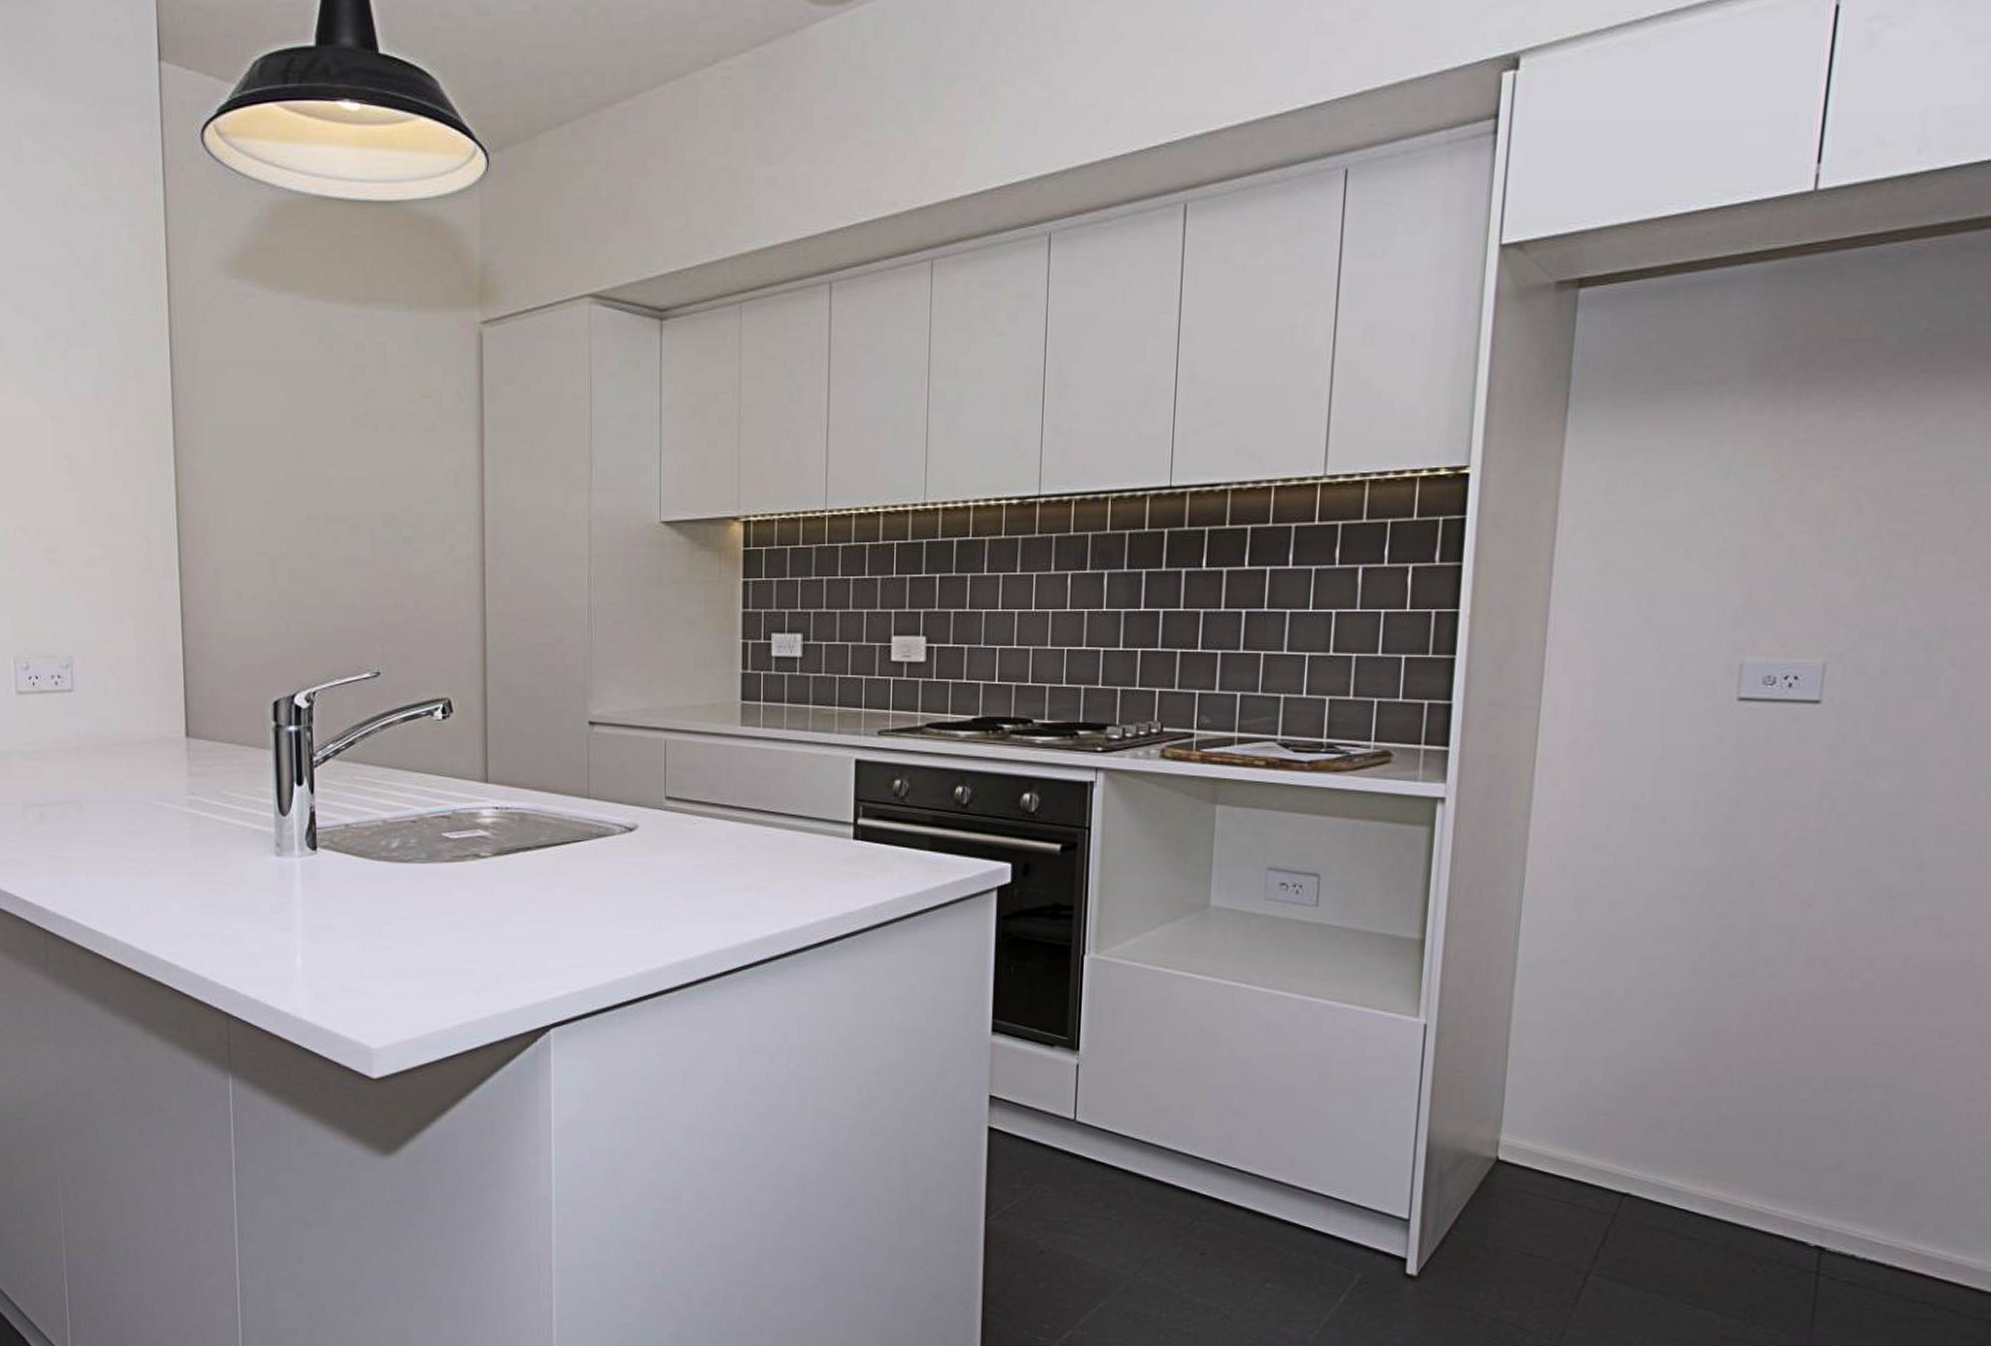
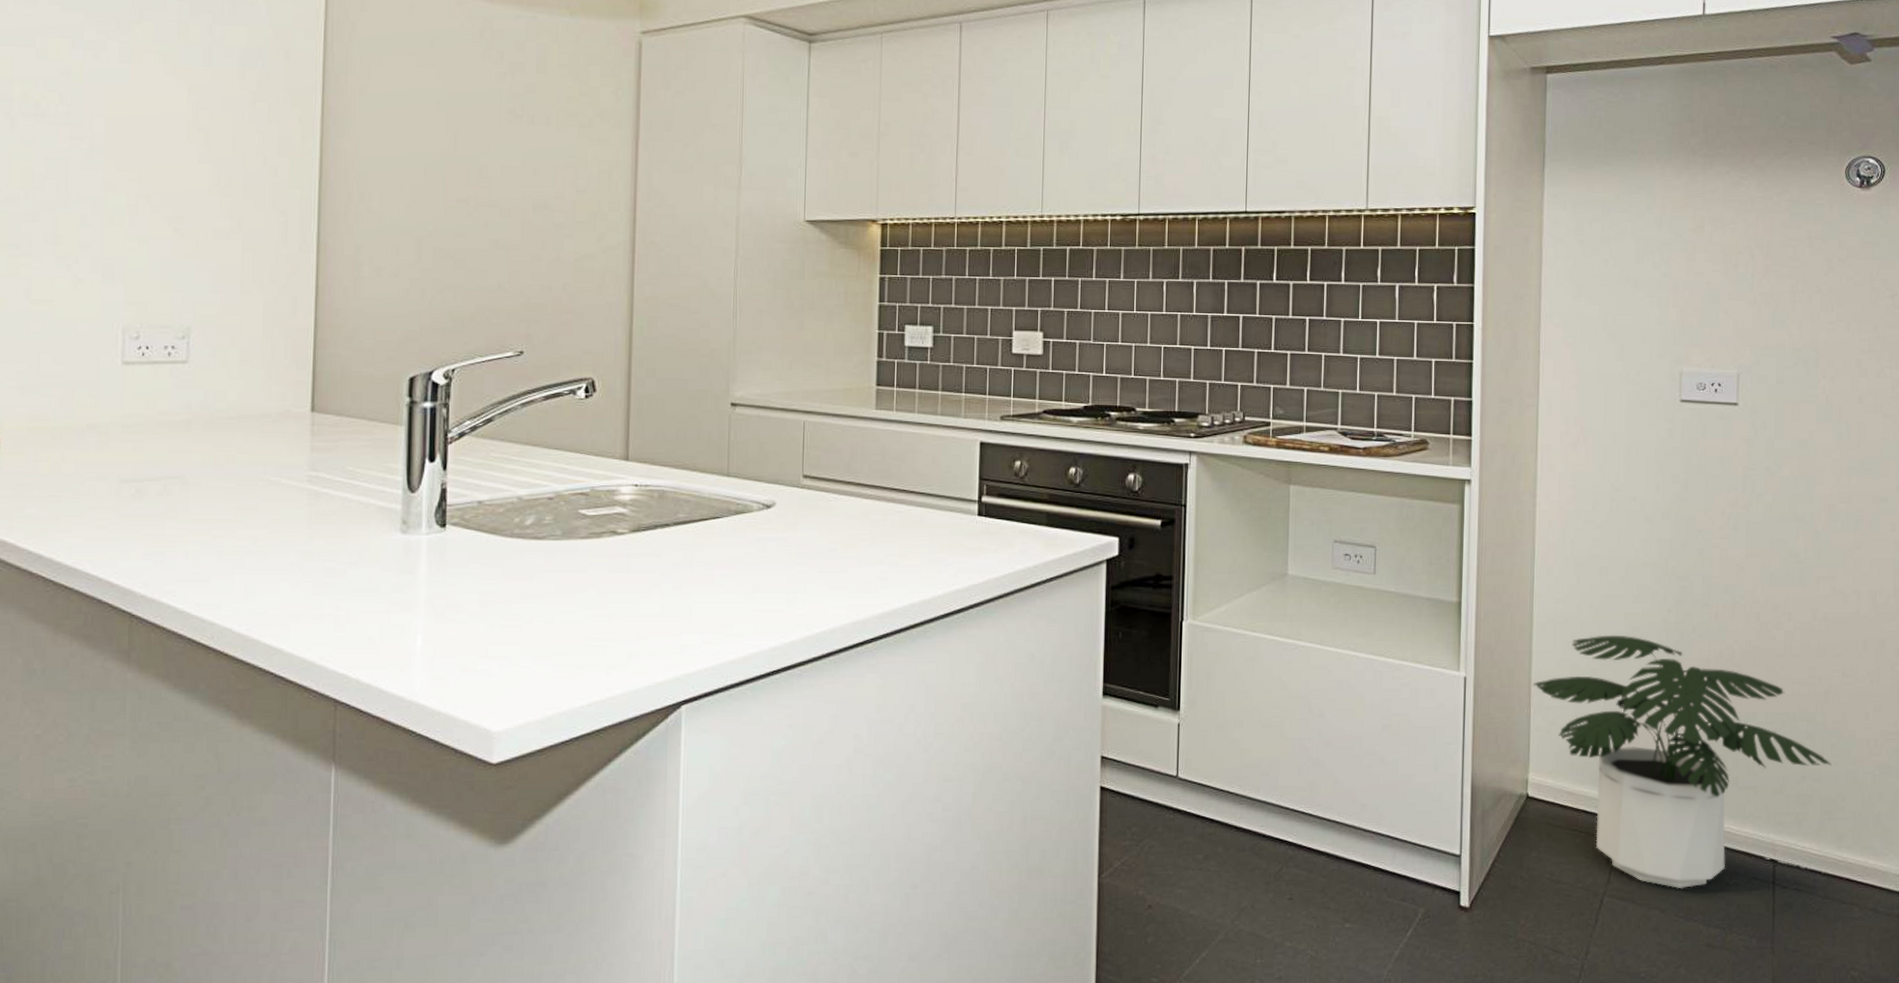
potted plant: none [1512,980,1913,1273] -> present [1532,635,1831,889]

